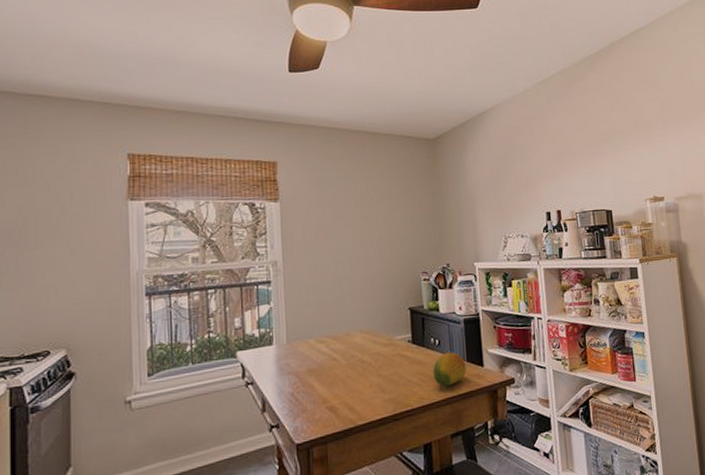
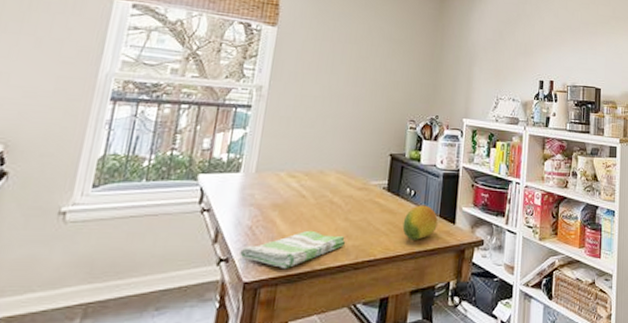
dish towel: none [288,389,382,429] -> present [240,230,346,270]

